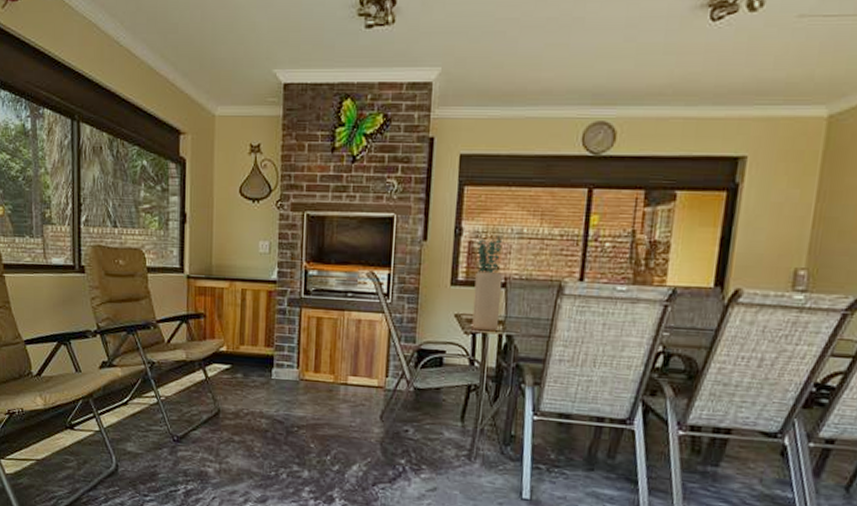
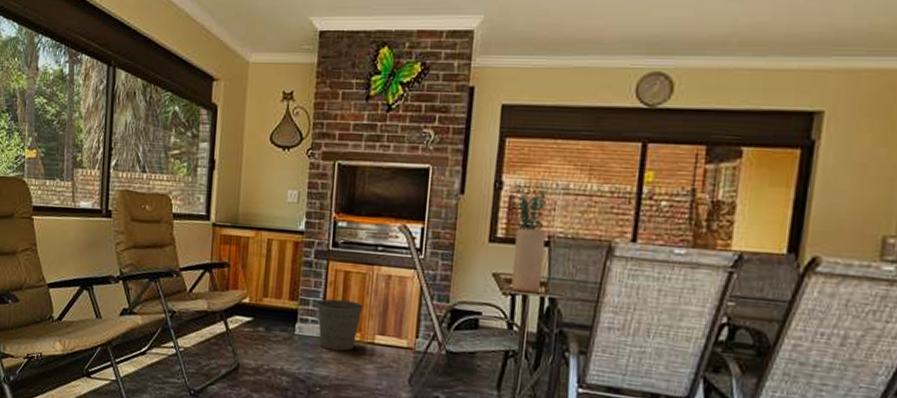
bucket: none [292,344,336,393] -> present [317,299,363,352]

